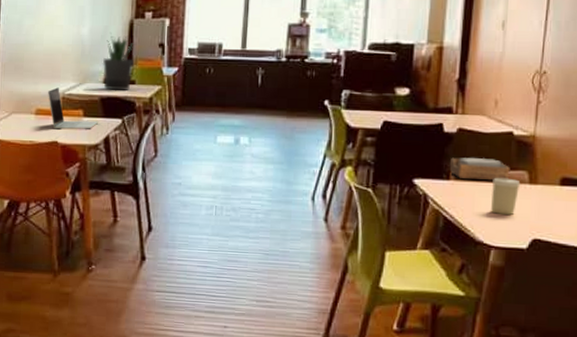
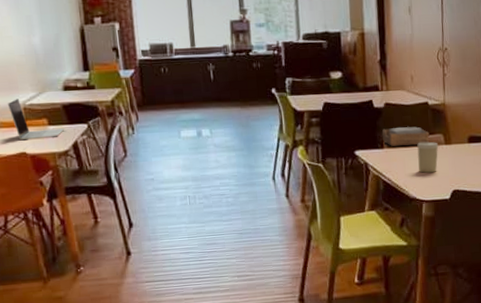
planter: present [102,33,134,92] -> none [59,40,91,98]

